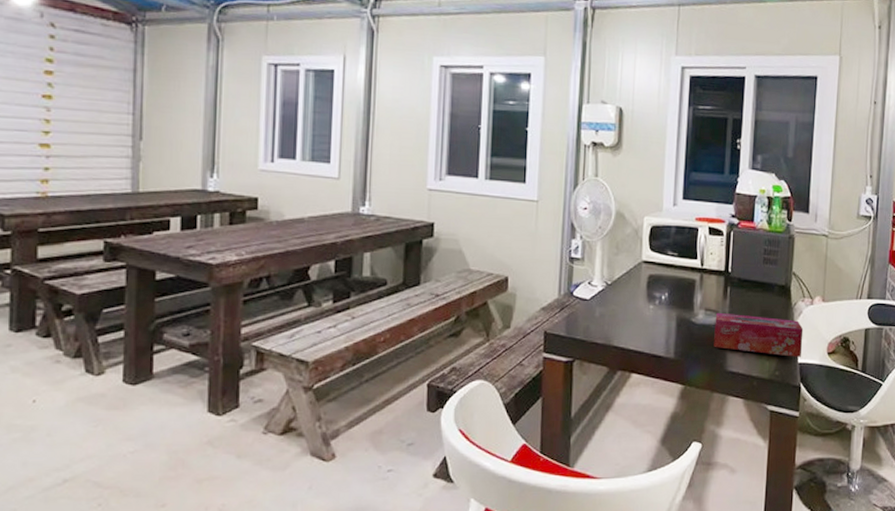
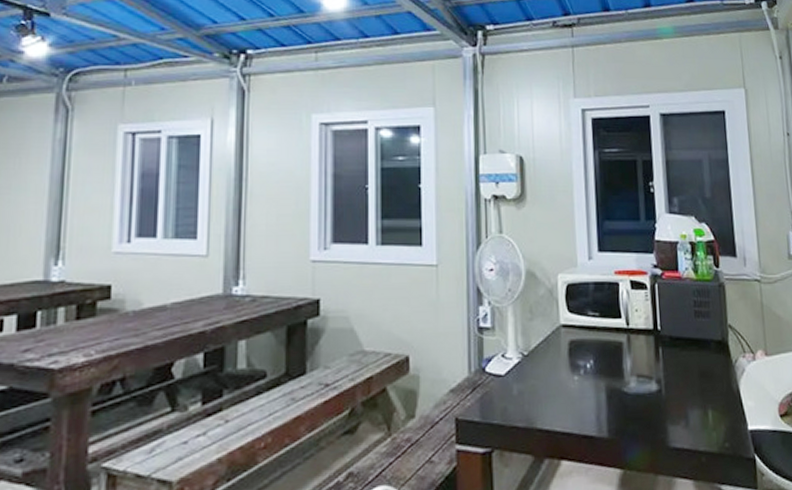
tissue box: present [714,312,804,357] -> none [649,378,751,424]

